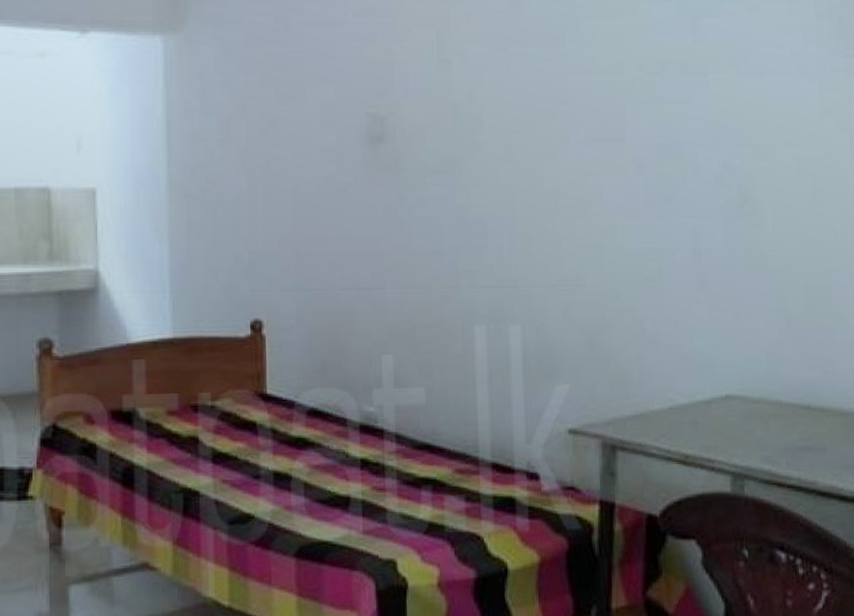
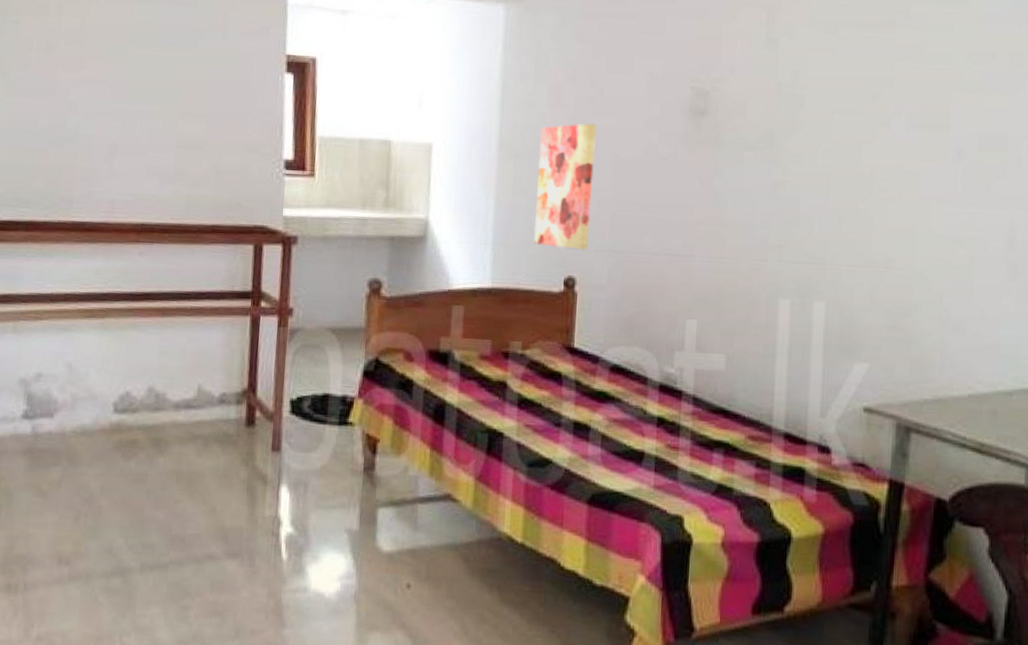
wall art: none [212,157,273,291] -> present [534,123,597,250]

